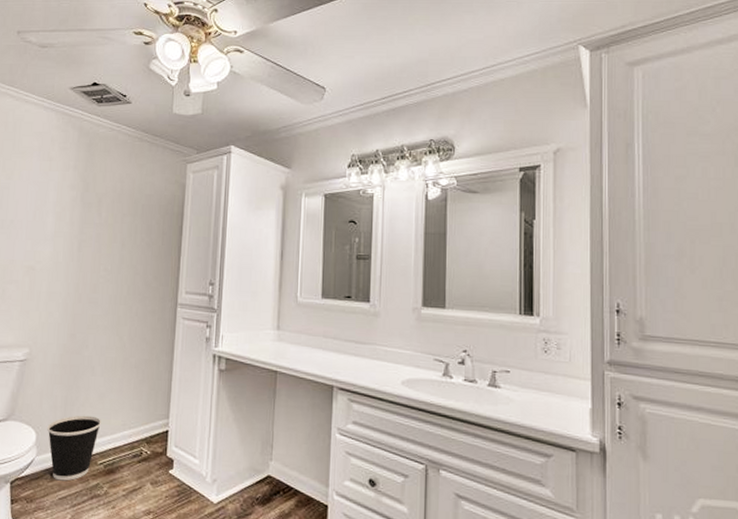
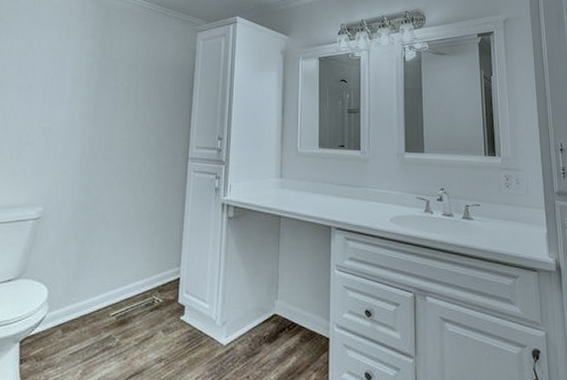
wastebasket: present [47,415,101,481] -> none [59,269,114,336]

